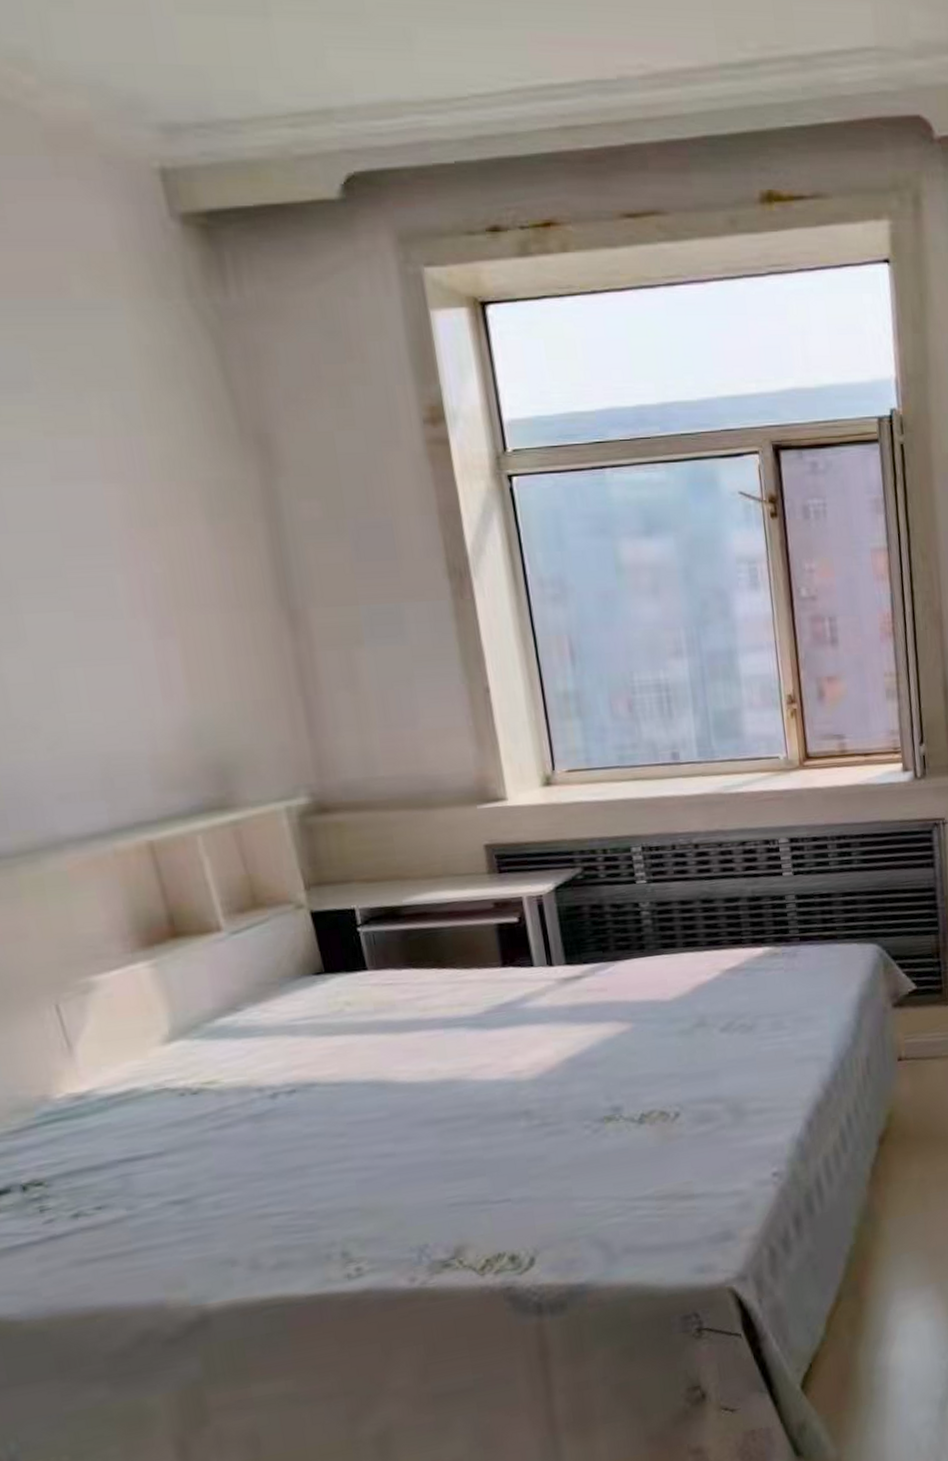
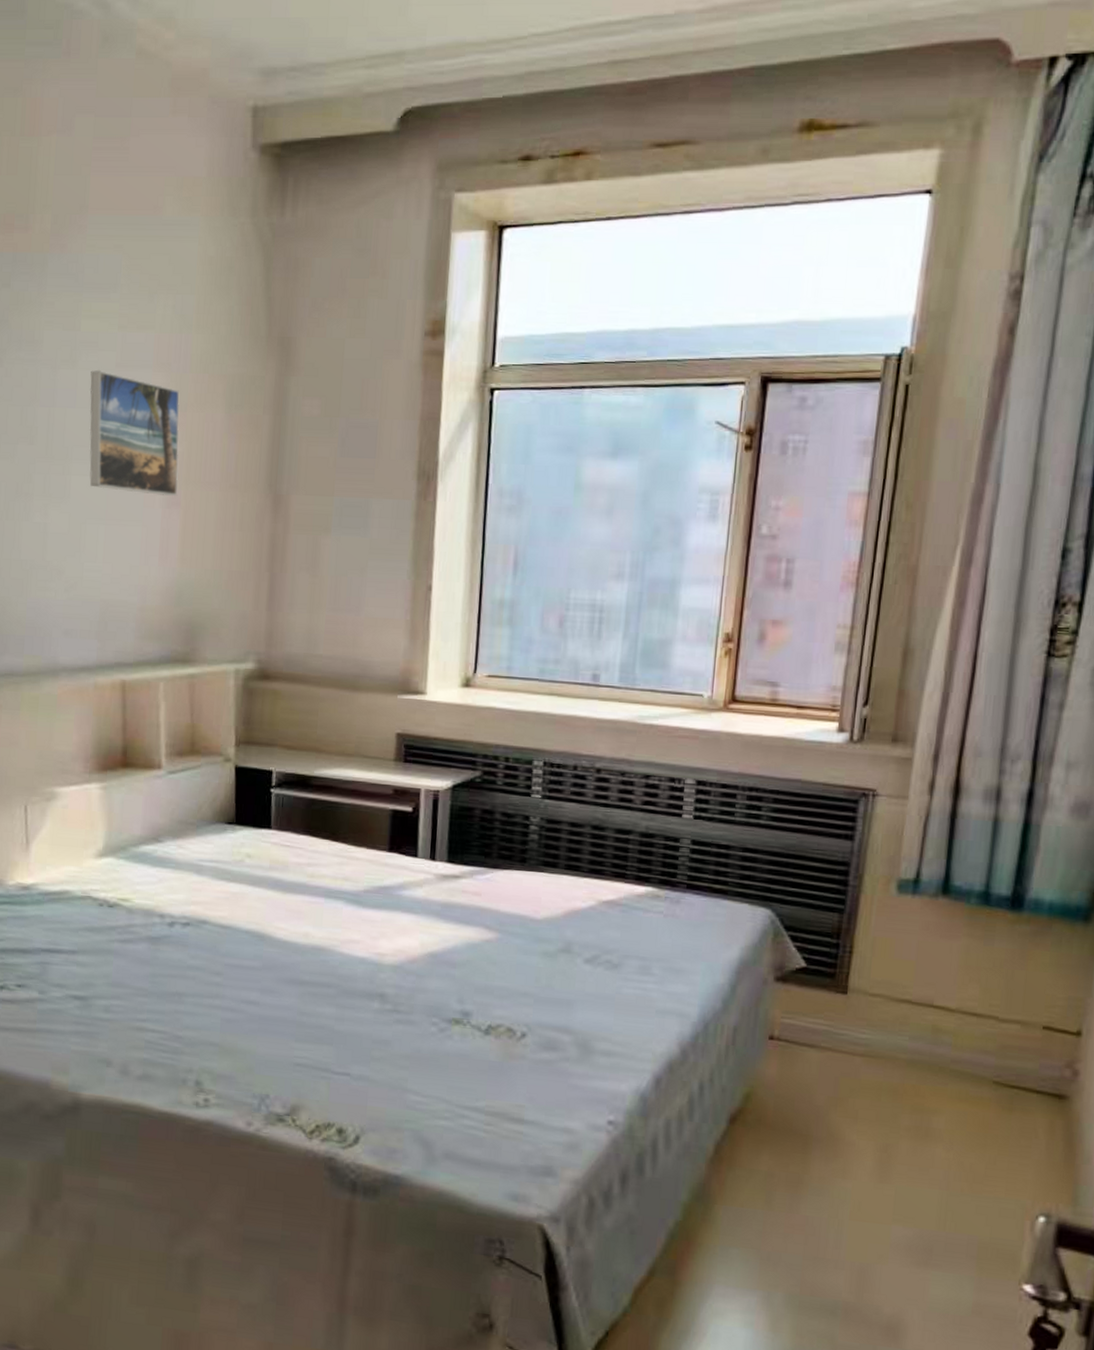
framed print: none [19,485,169,626] -> present [89,369,180,497]

